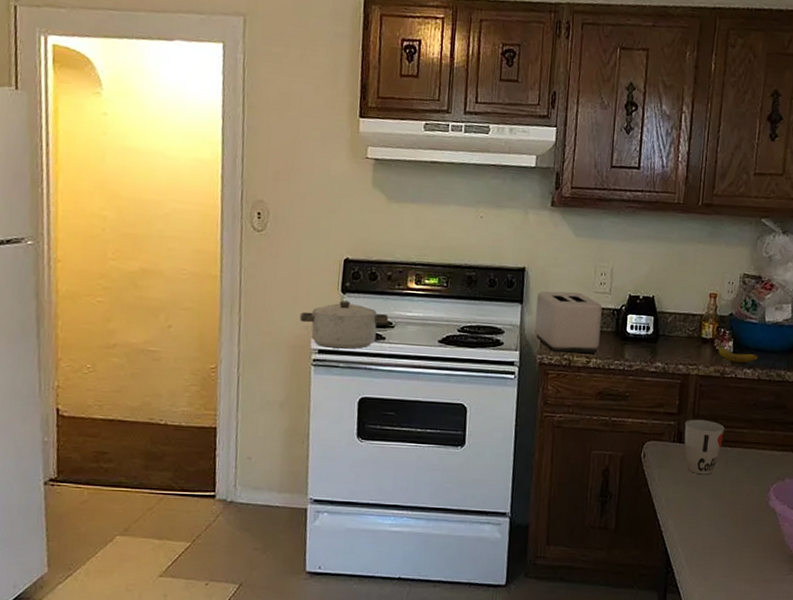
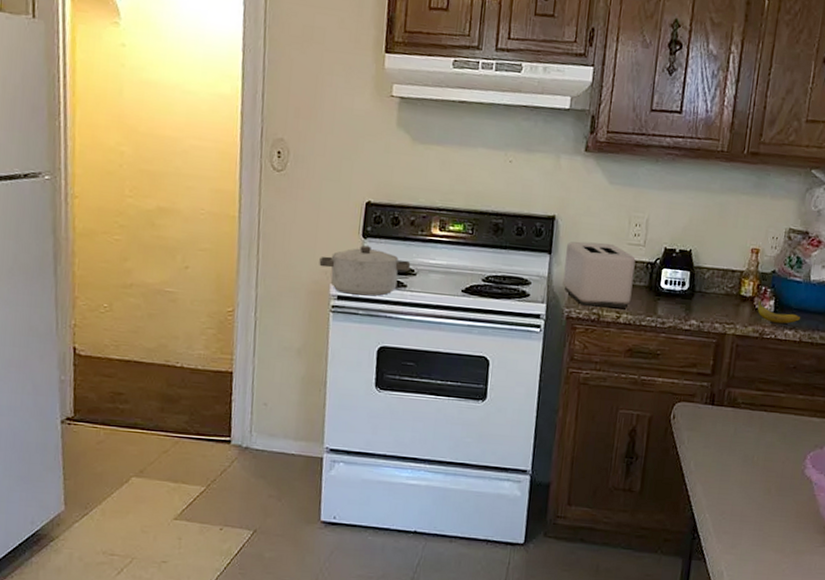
cup: present [684,419,725,475] -> none [716,381,761,440]

